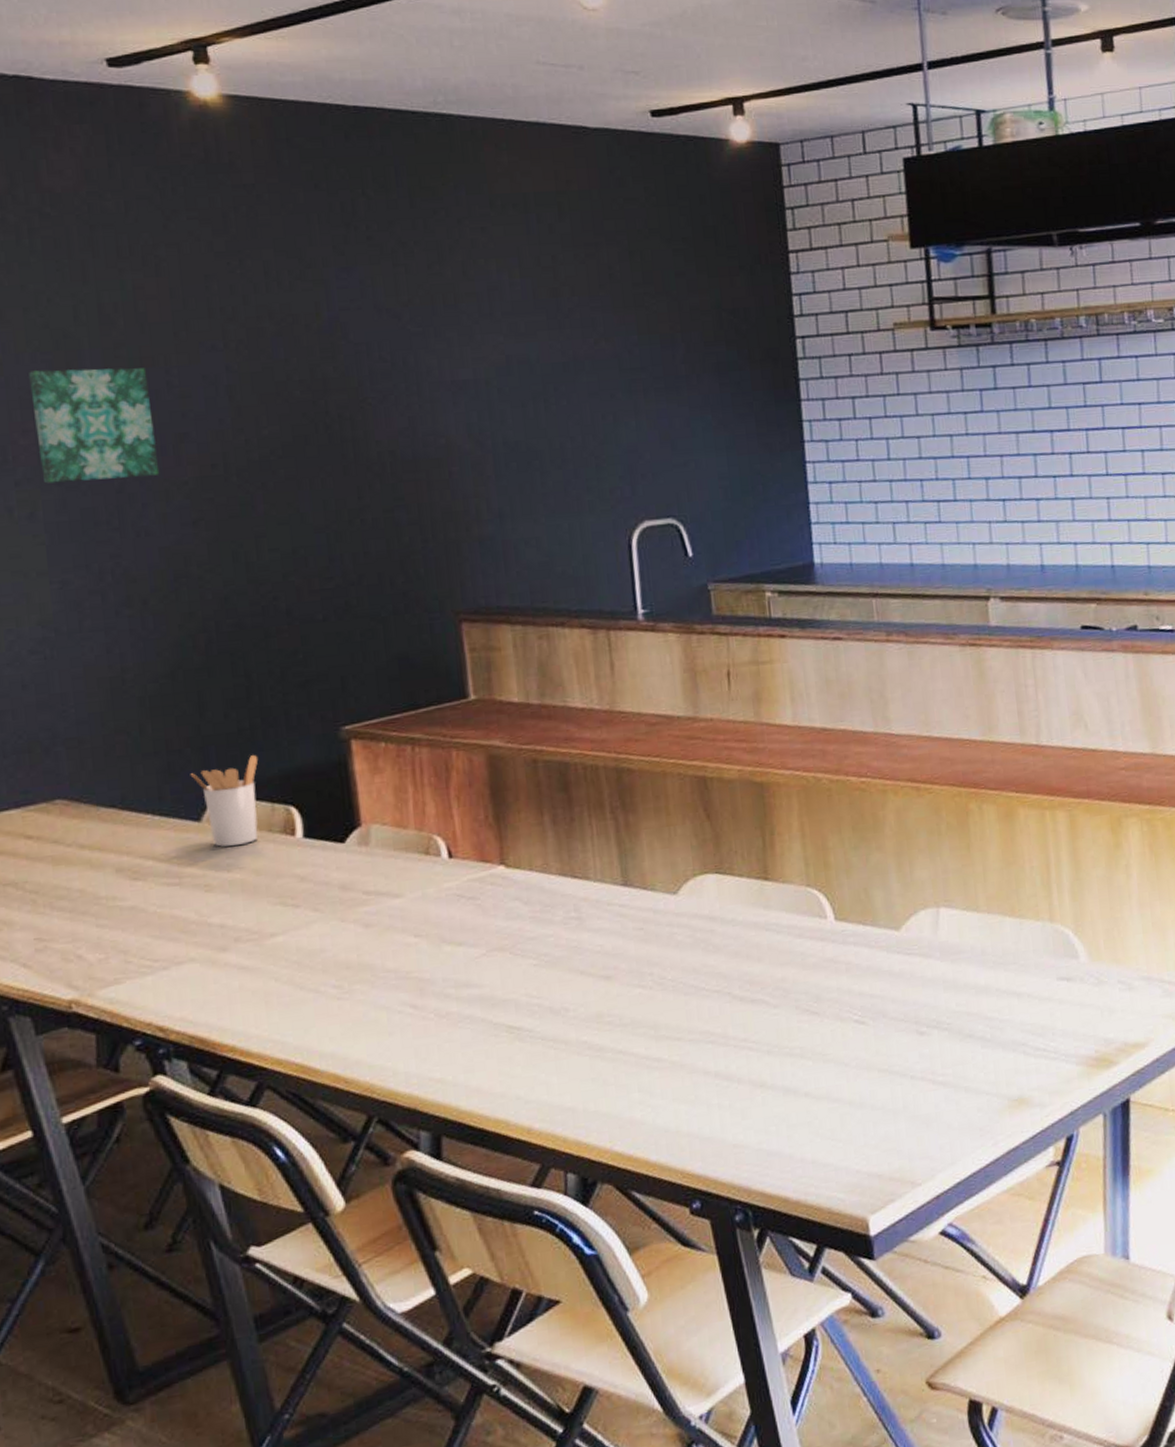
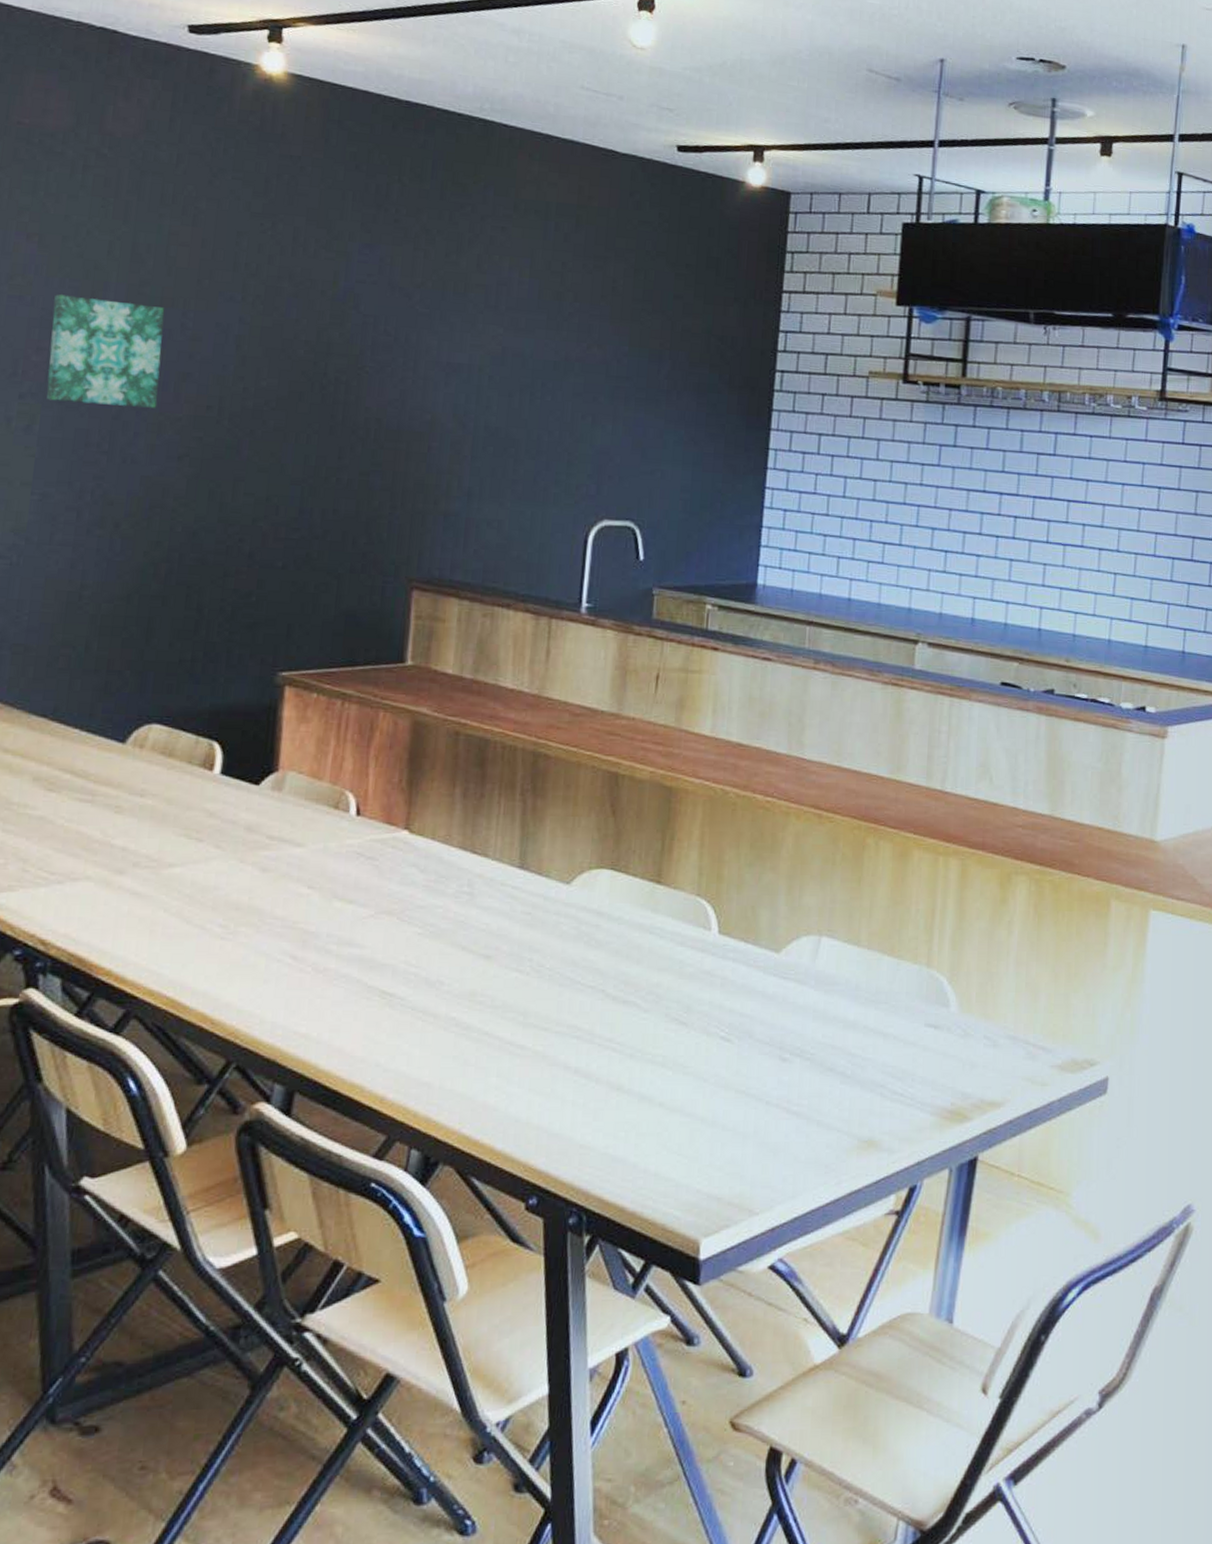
utensil holder: present [190,755,259,847] -> none [124,687,193,772]

